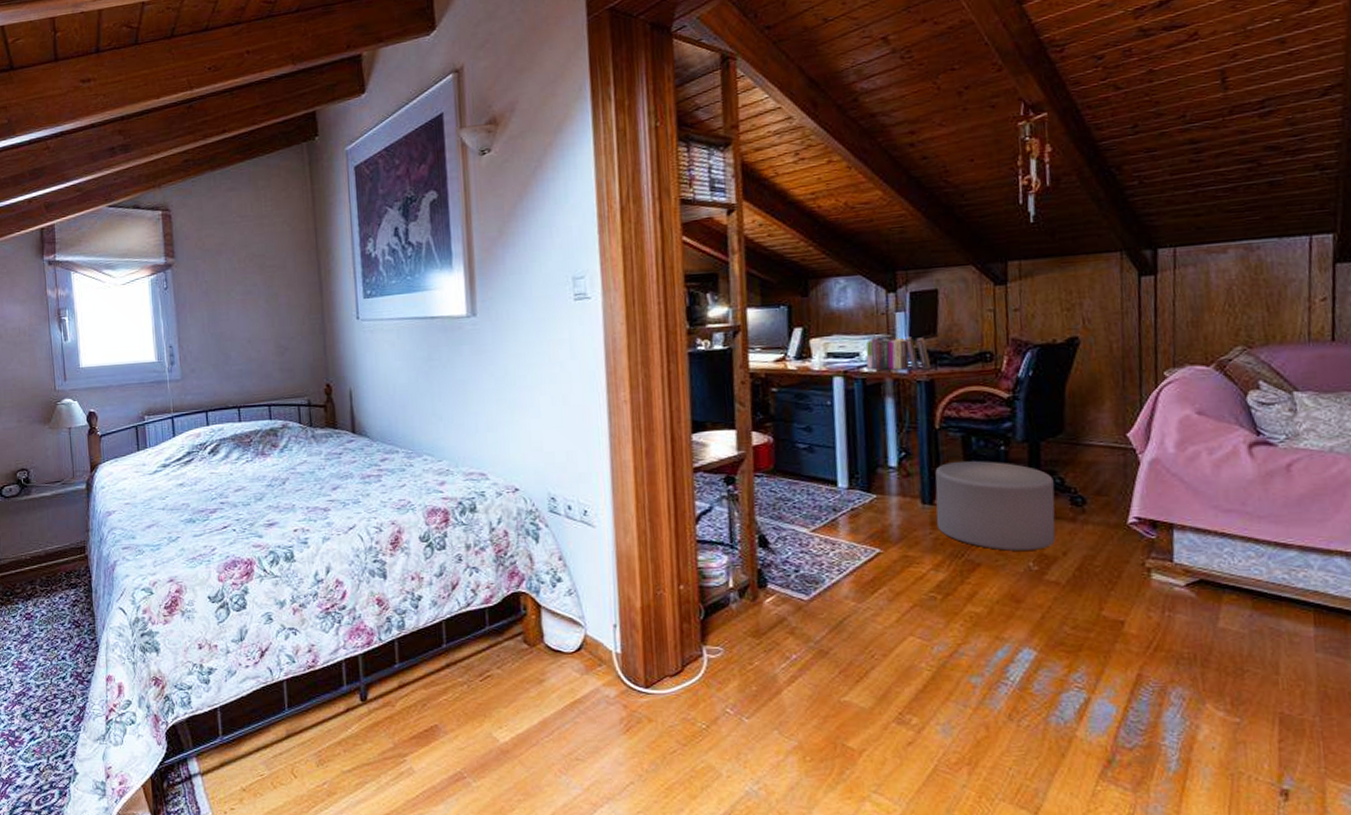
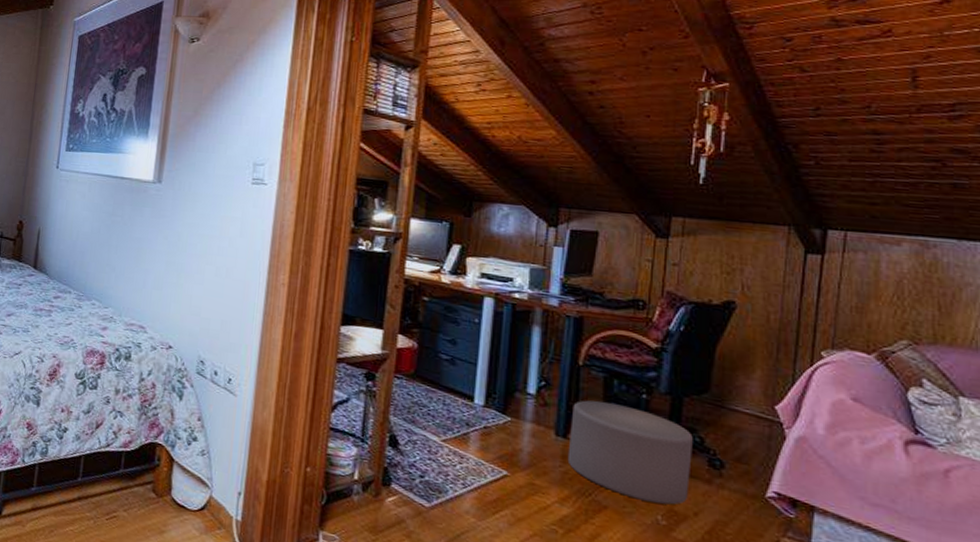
books: present [866,337,931,371] -> none [519,266,582,308]

